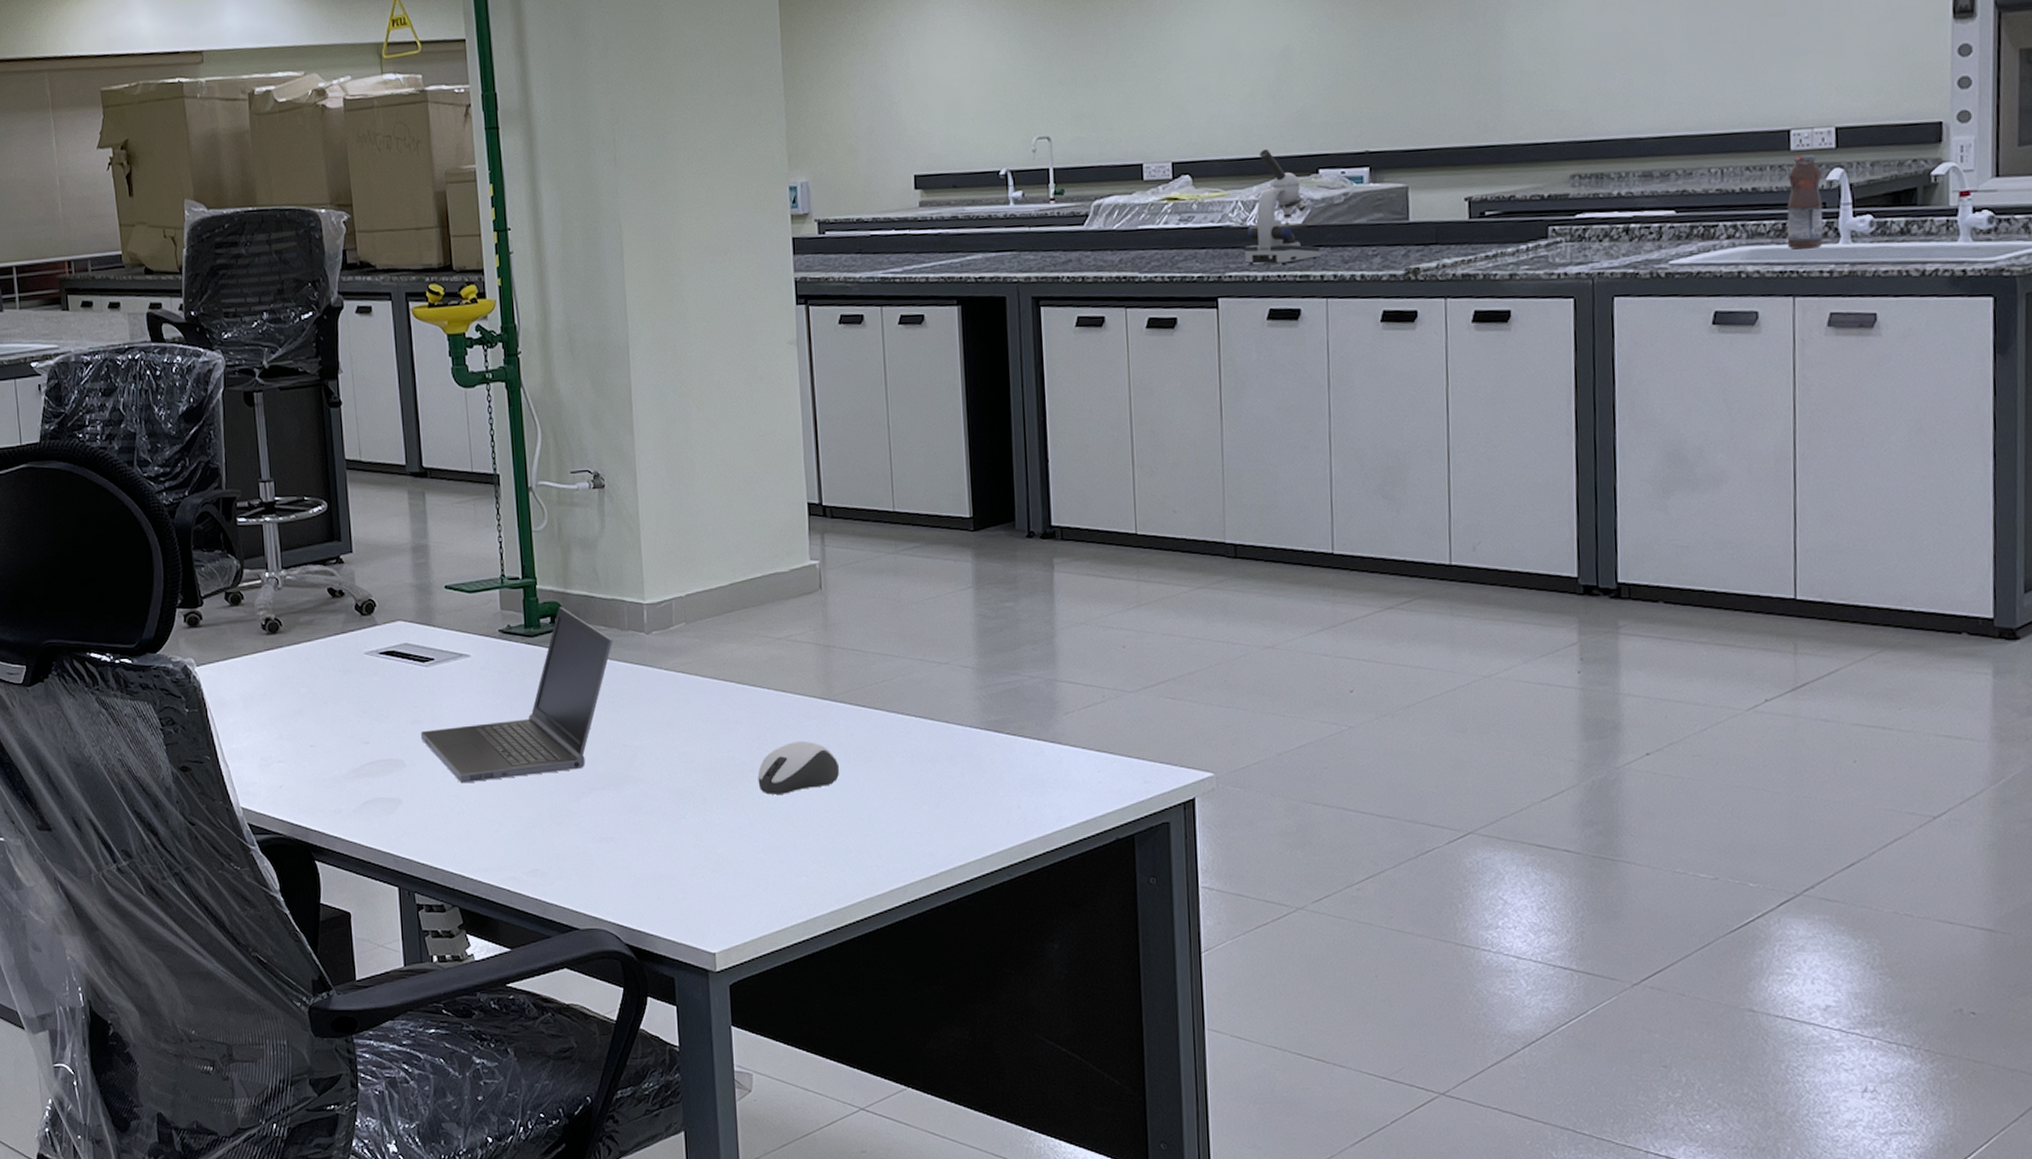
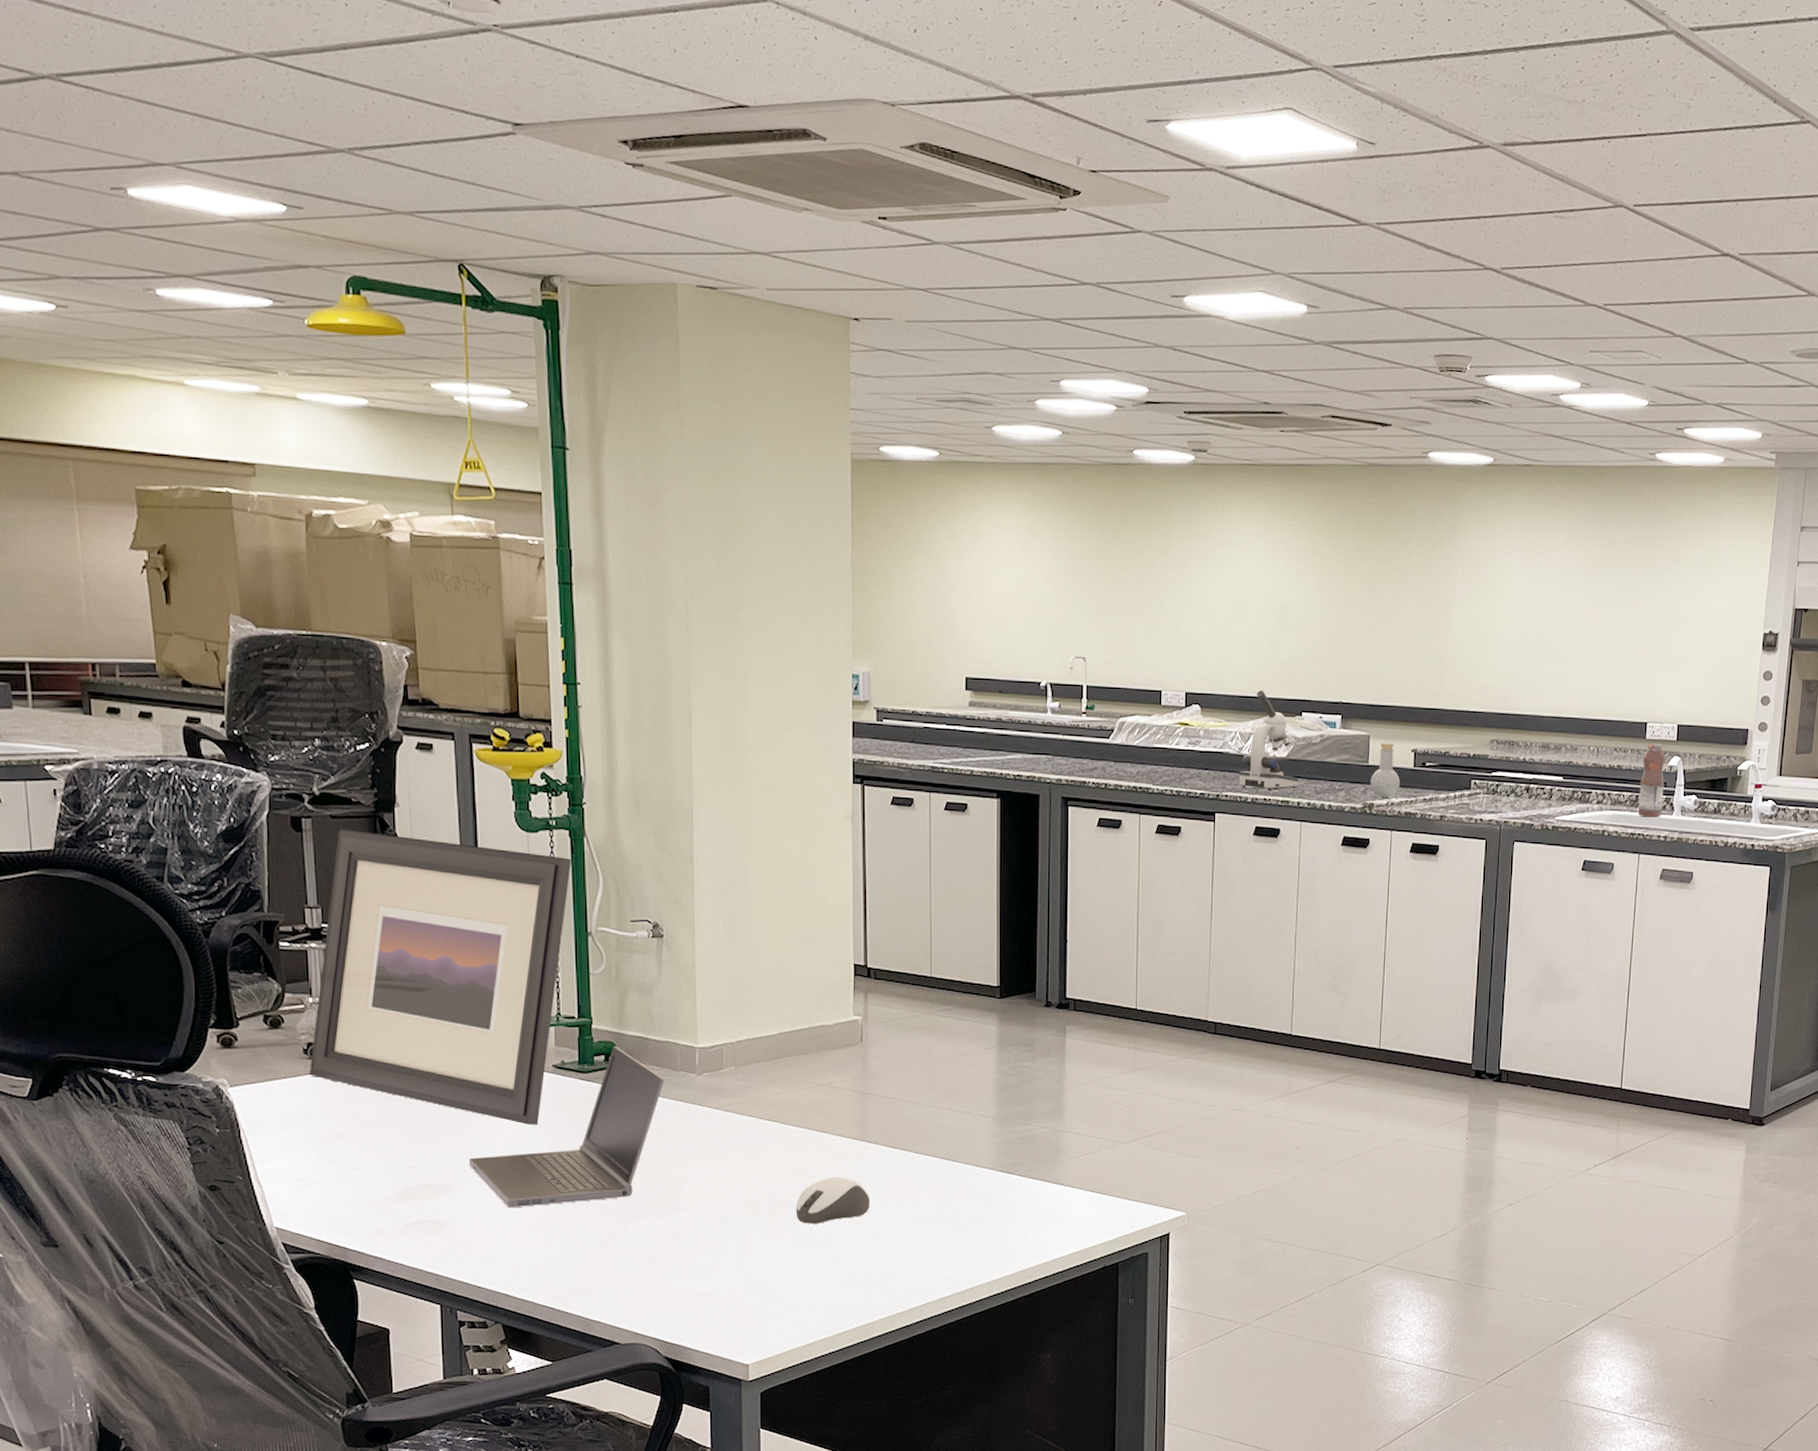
picture frame: none [267,399,509,694] -> present [309,828,571,1125]
flask: none [1413,193,1452,261] -> present [1371,743,1400,799]

